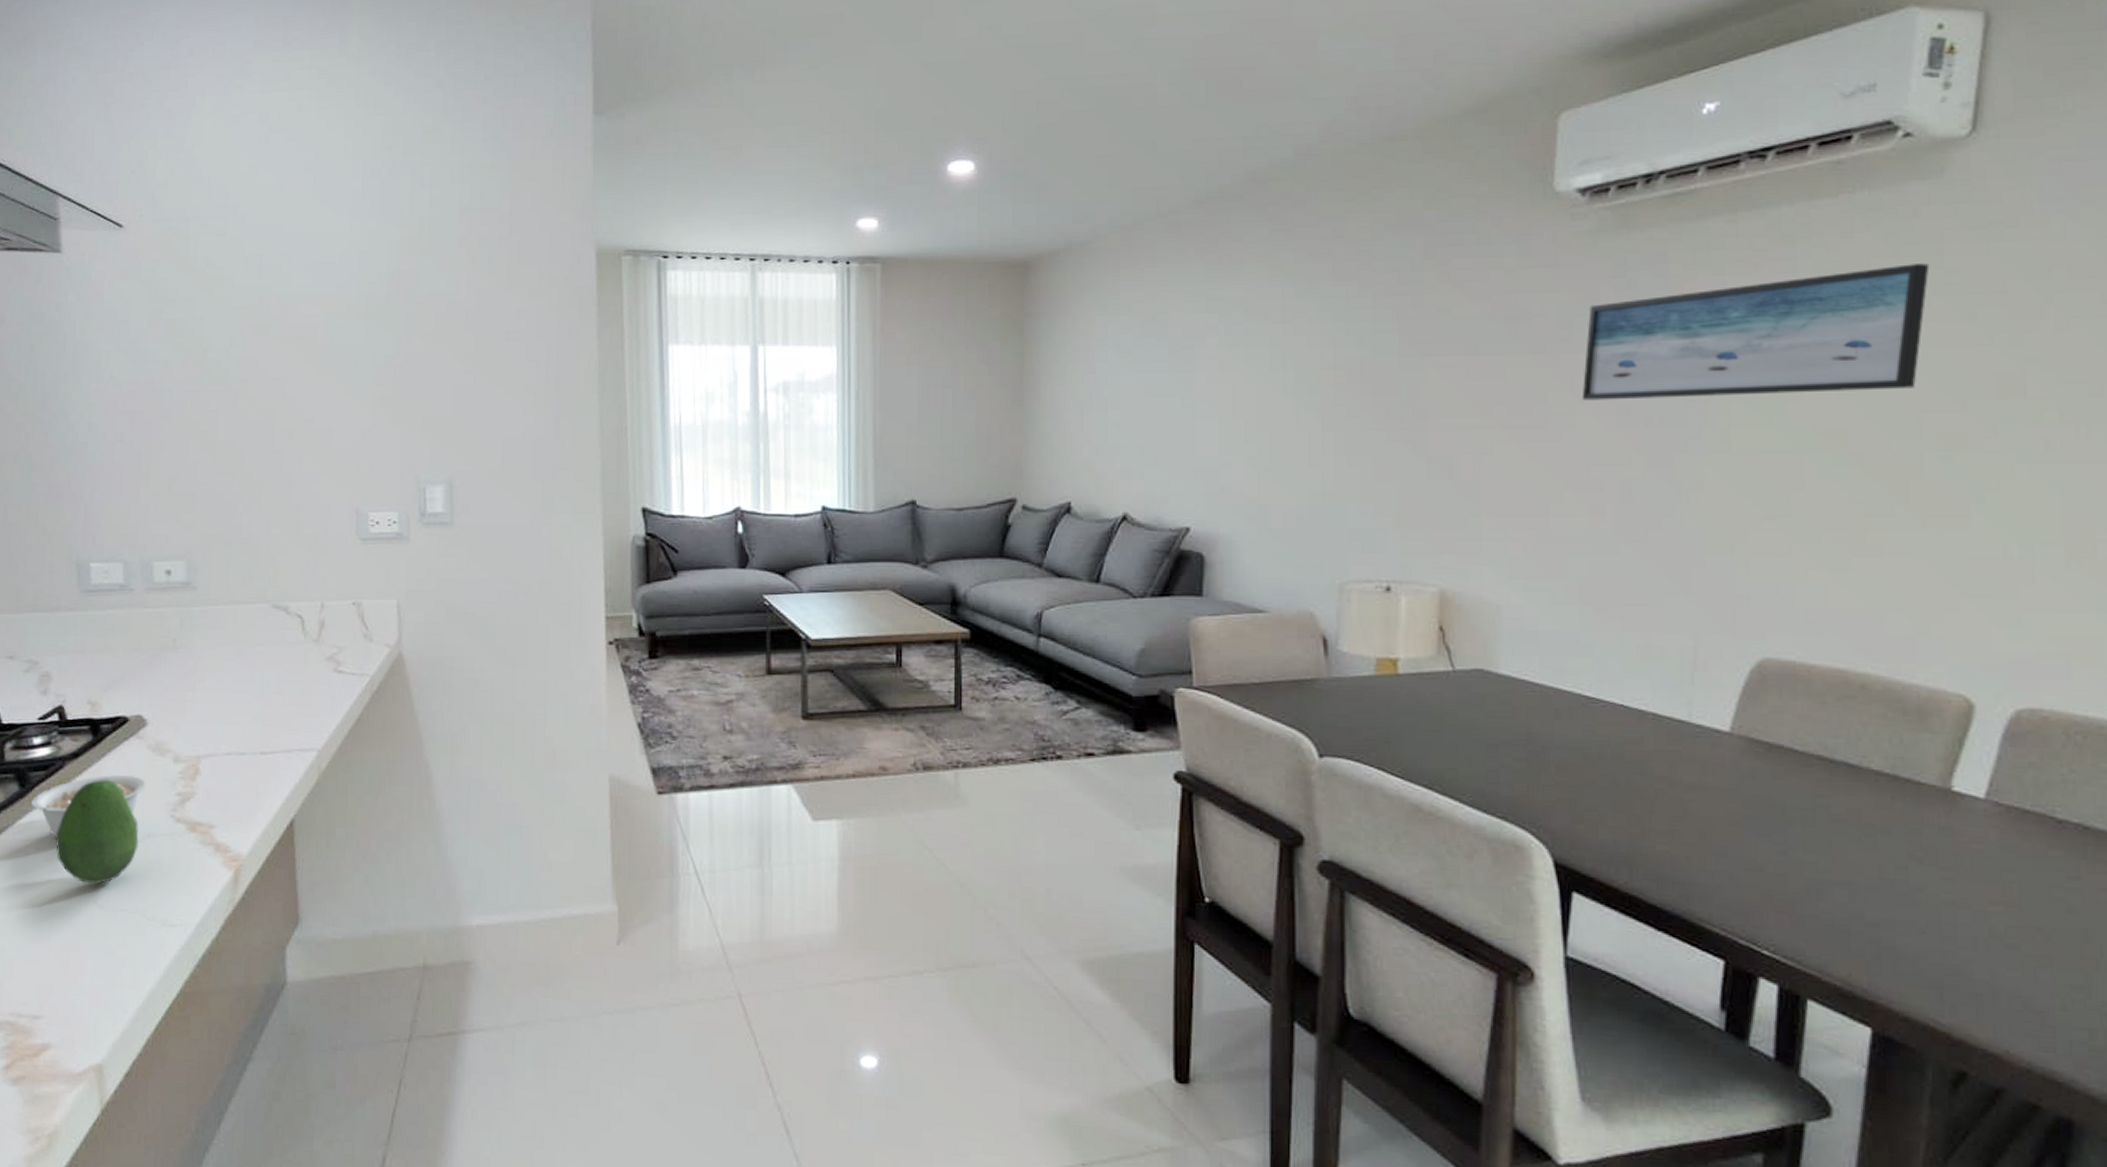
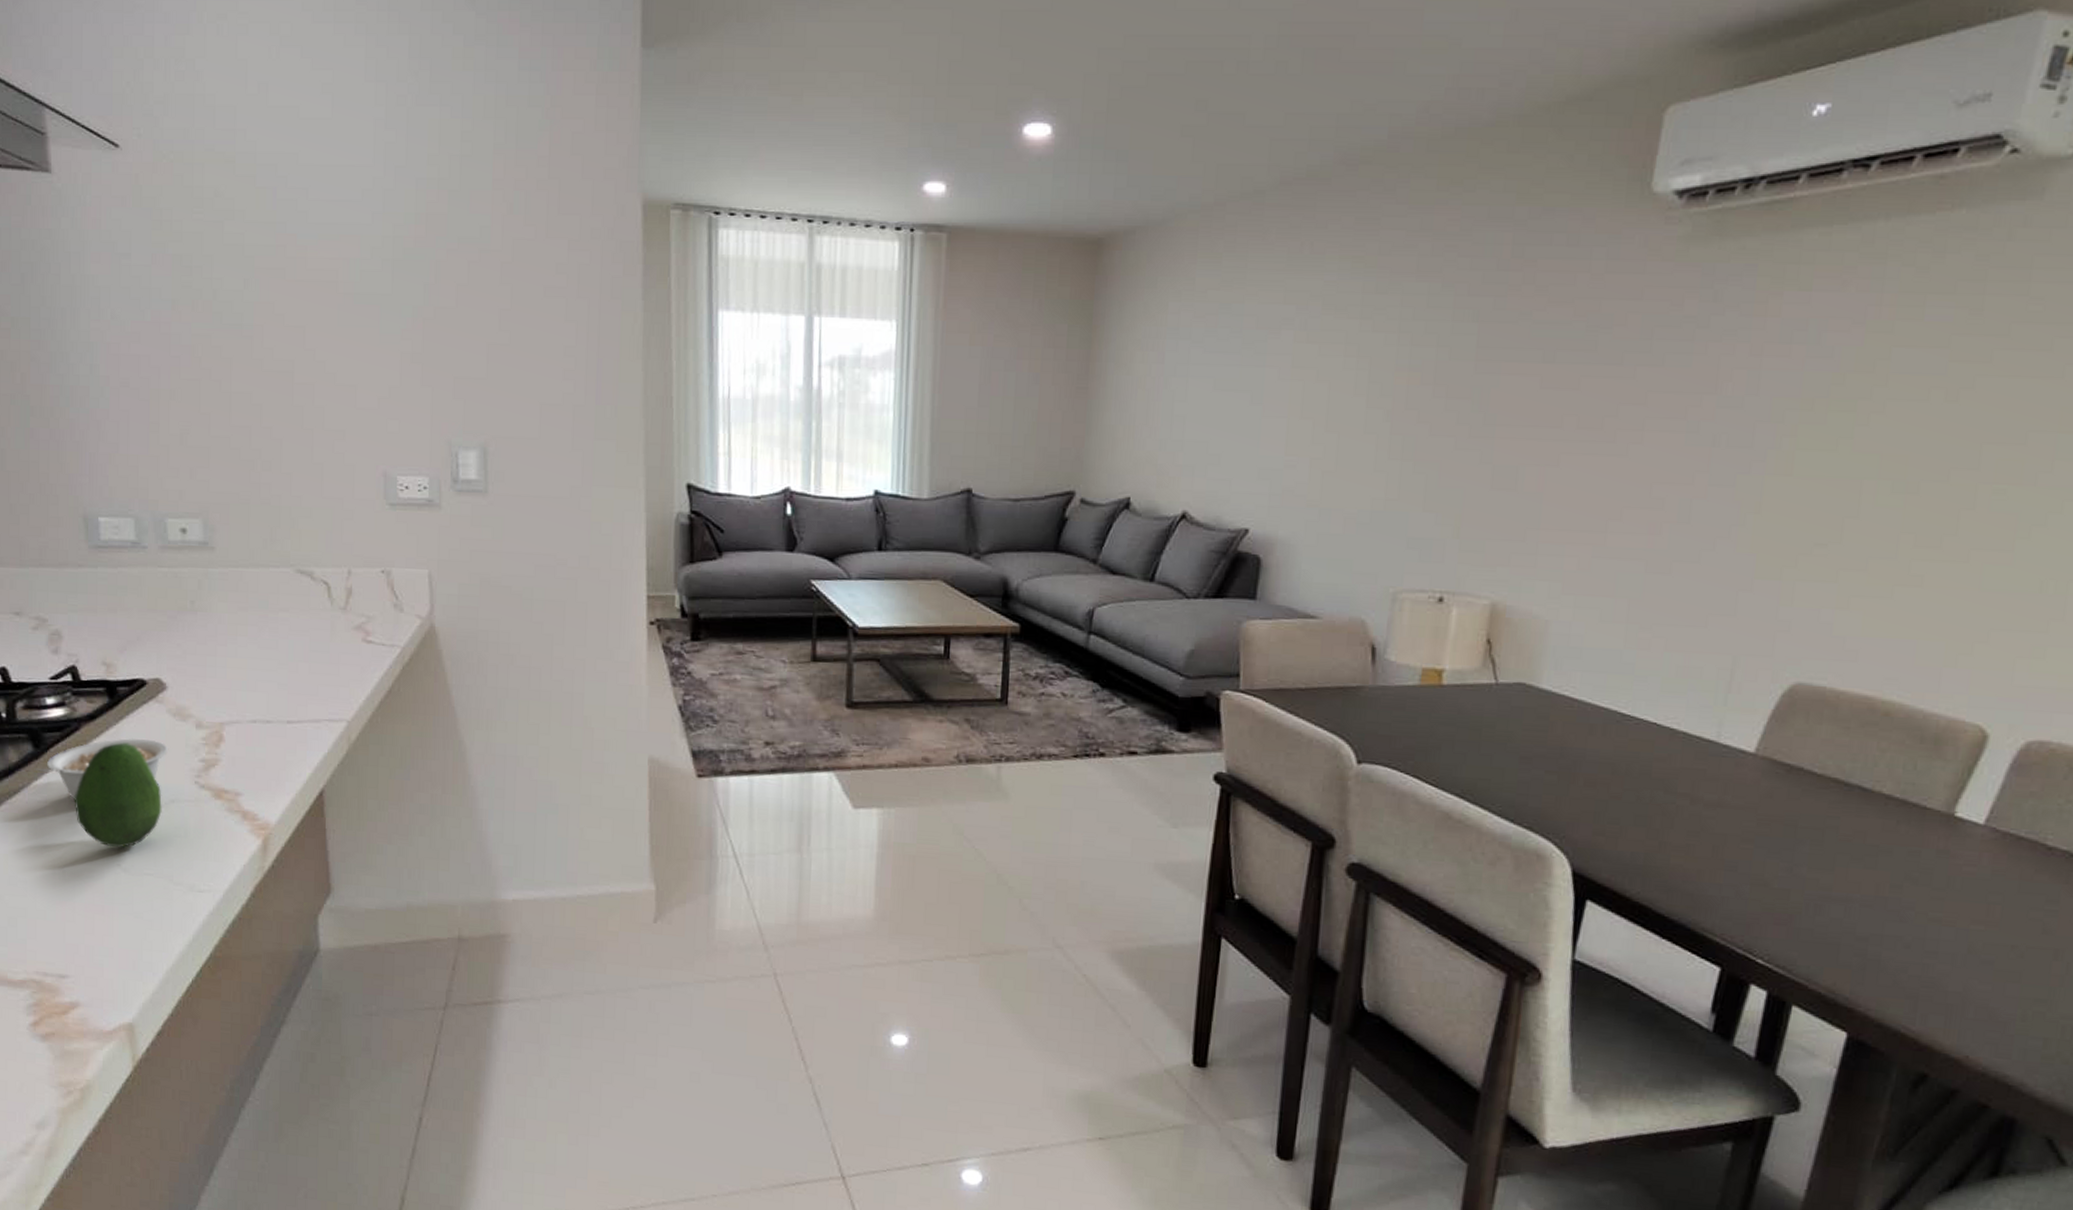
wall art: present [1581,263,1930,401] -> none [1653,289,2015,419]

